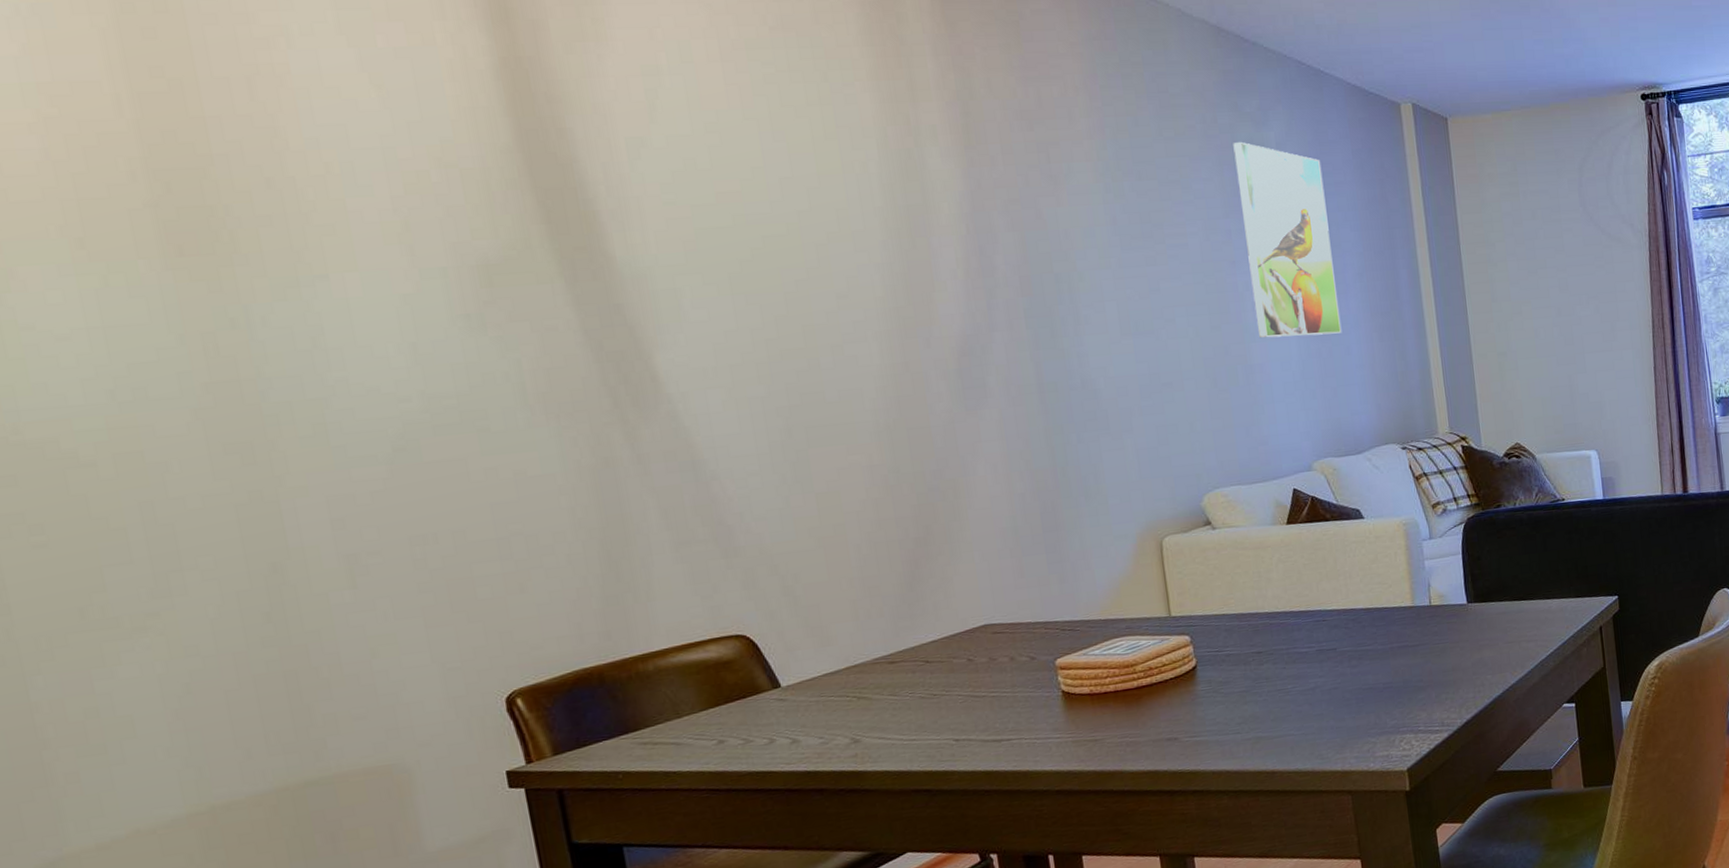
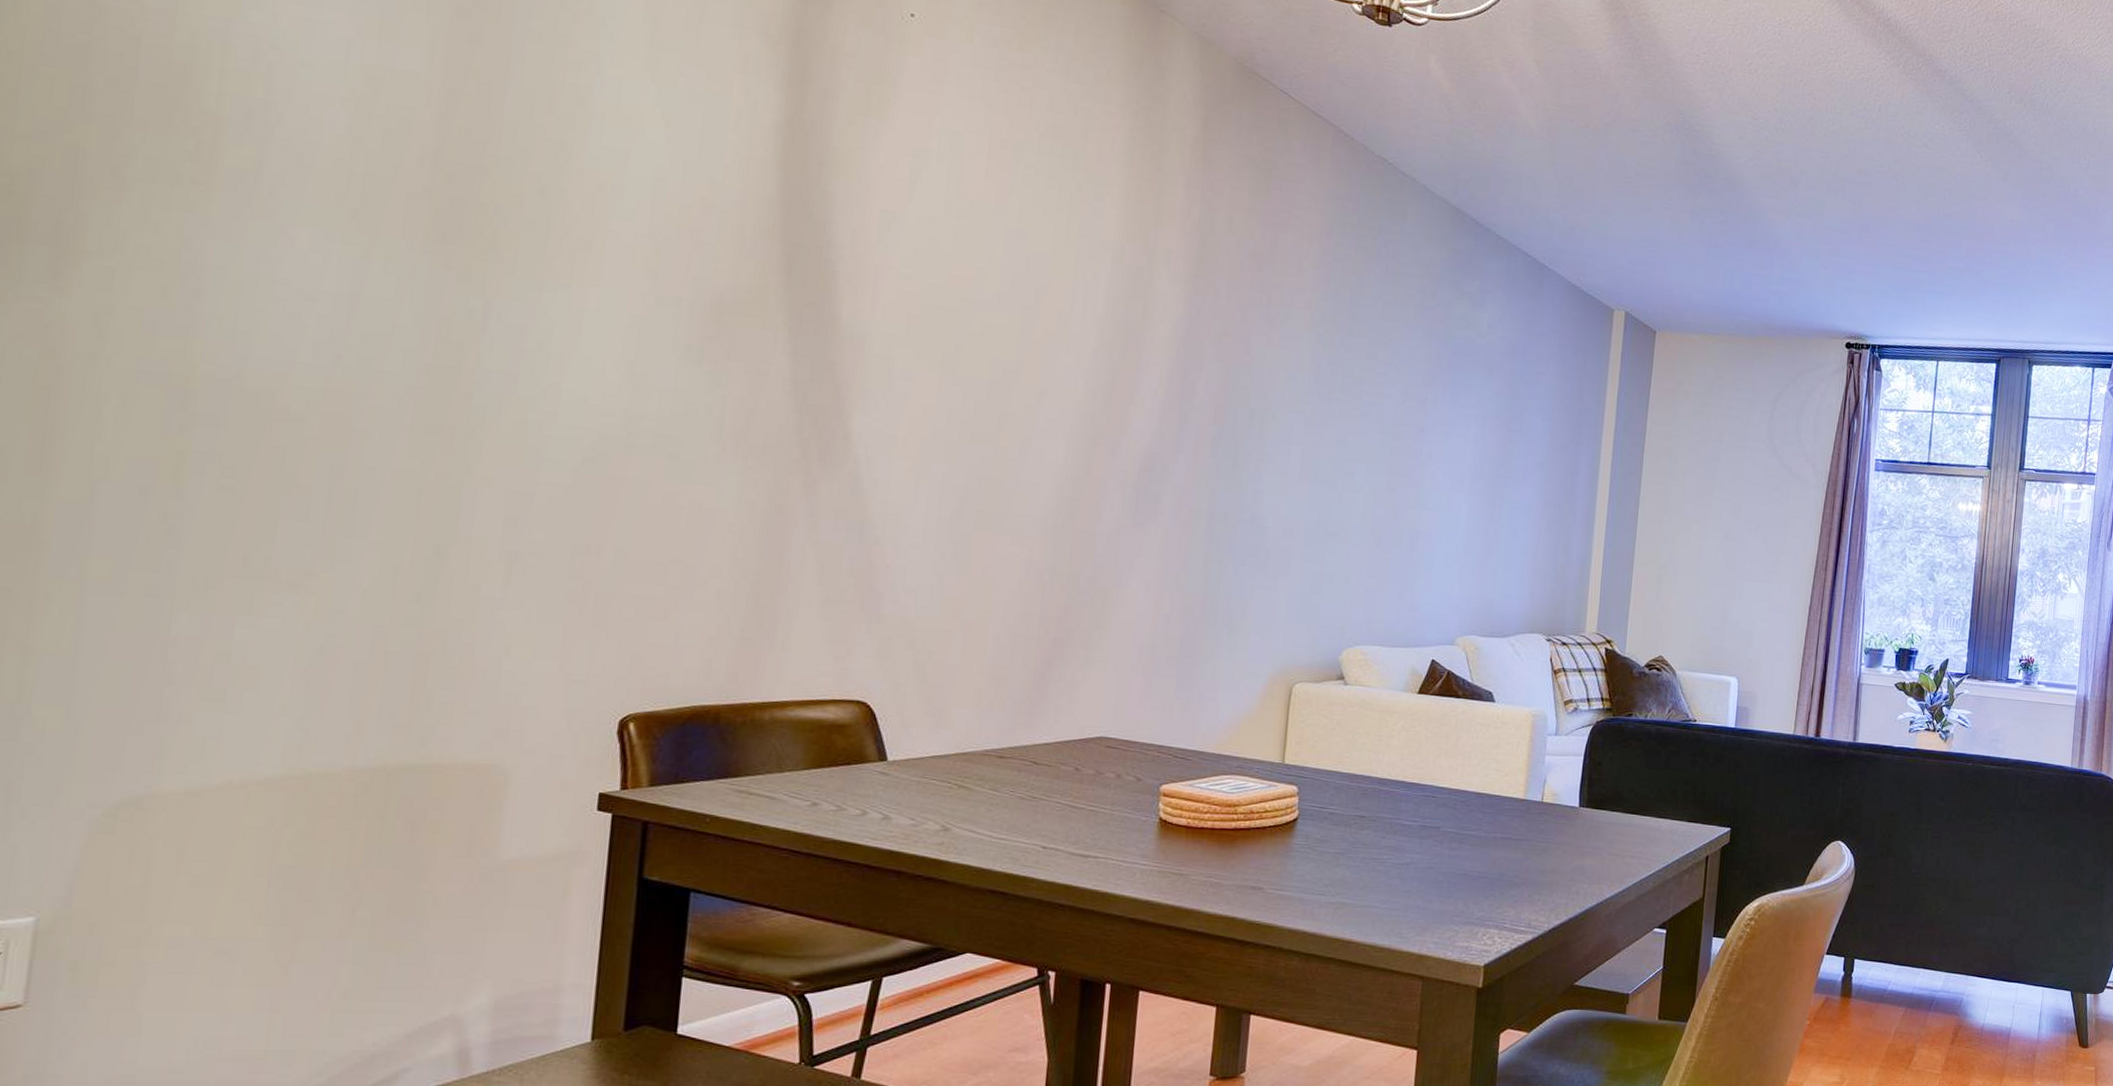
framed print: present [1233,141,1342,339] -> none [1432,317,1527,517]

